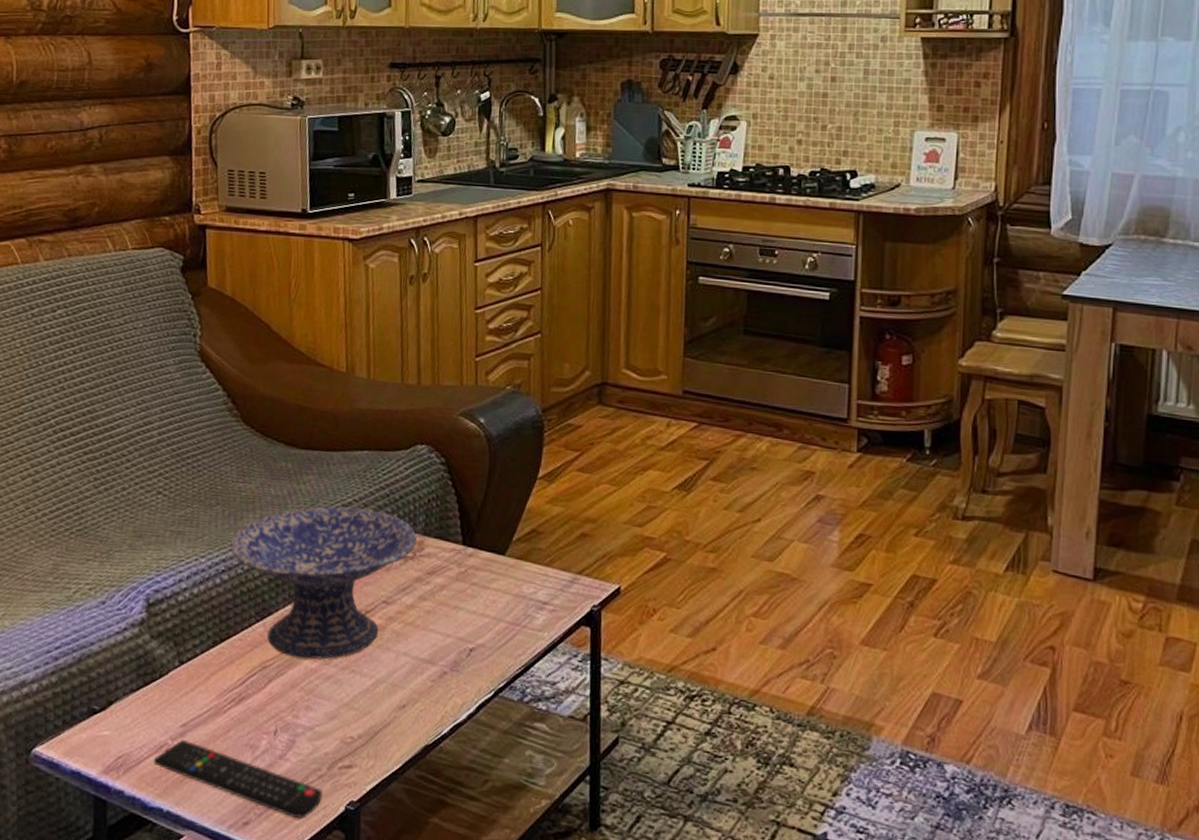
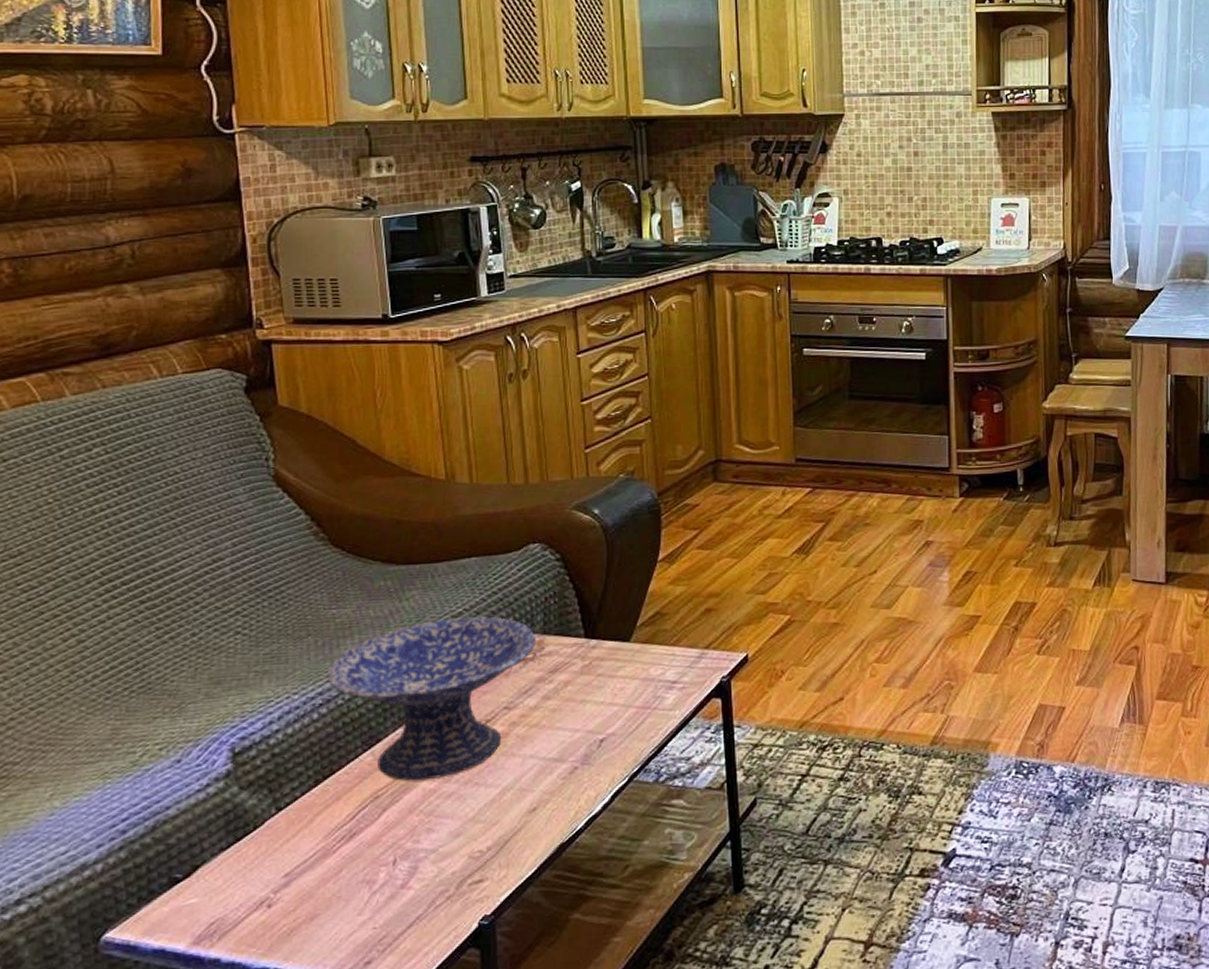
remote control: present [153,739,322,819] -> none [253,889,452,946]

